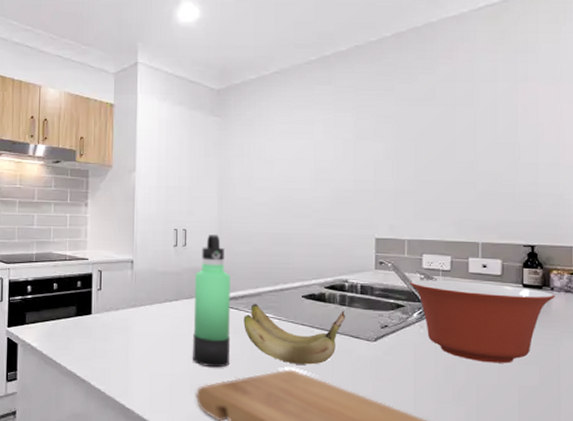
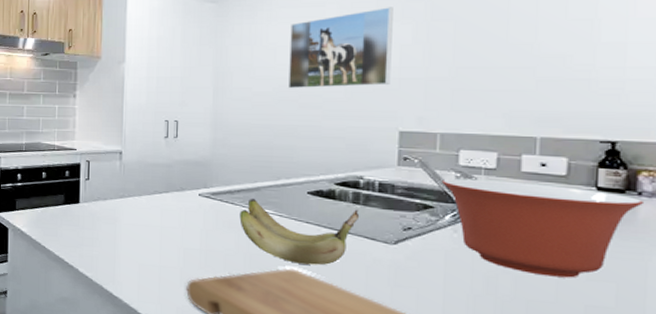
thermos bottle: present [192,235,231,368] -> none [183,126,226,263]
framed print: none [284,126,368,199] -> present [289,7,393,89]

